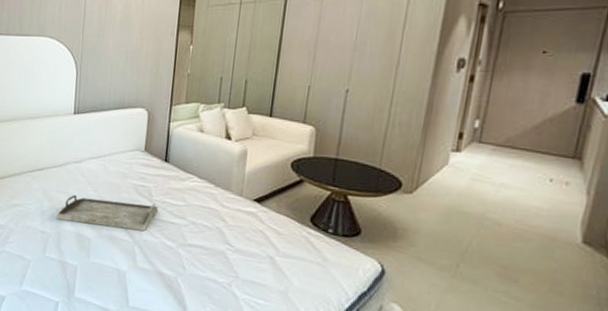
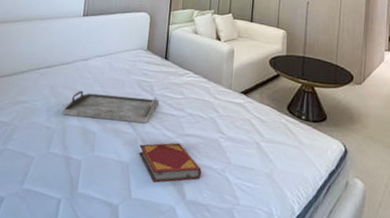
hardback book: none [136,252,205,293] -> present [139,143,201,183]

